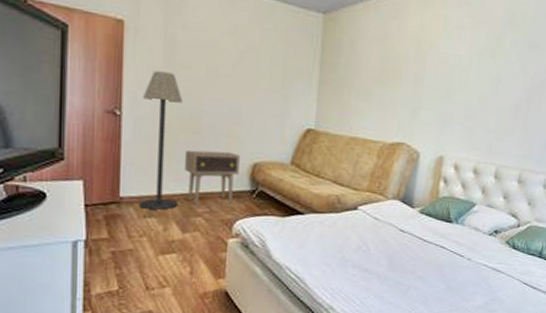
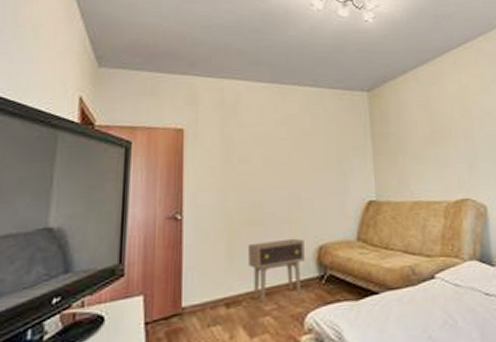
floor lamp: present [139,71,182,210] -> none [202,169,244,317]

